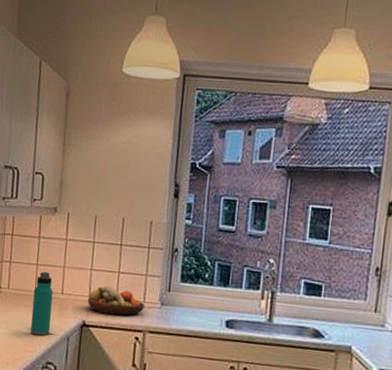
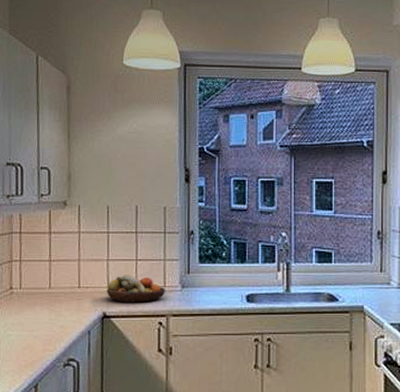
water bottle: present [30,271,53,336] -> none [48,267,70,333]

